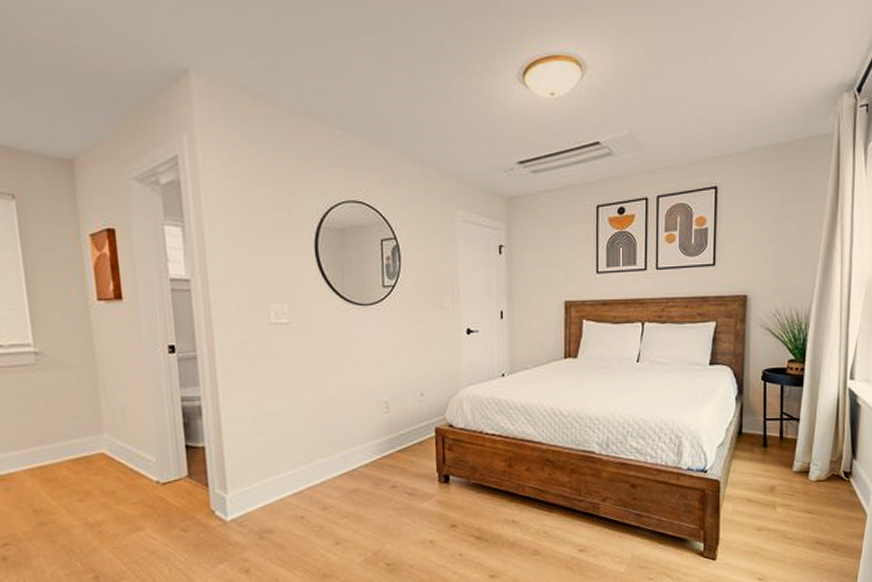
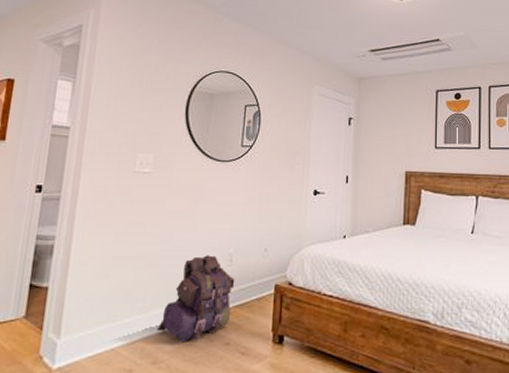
backpack: none [321,404,394,489] -> present [156,255,235,343]

